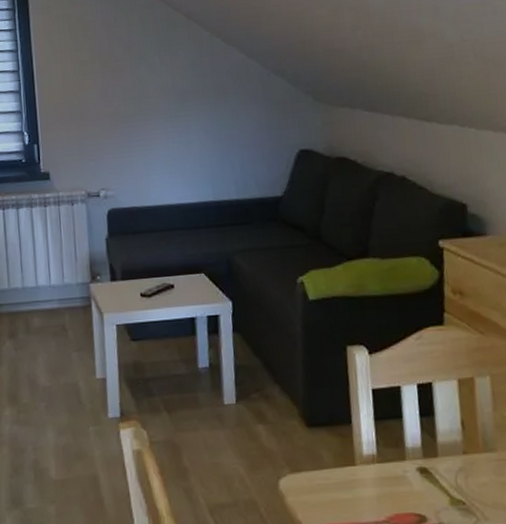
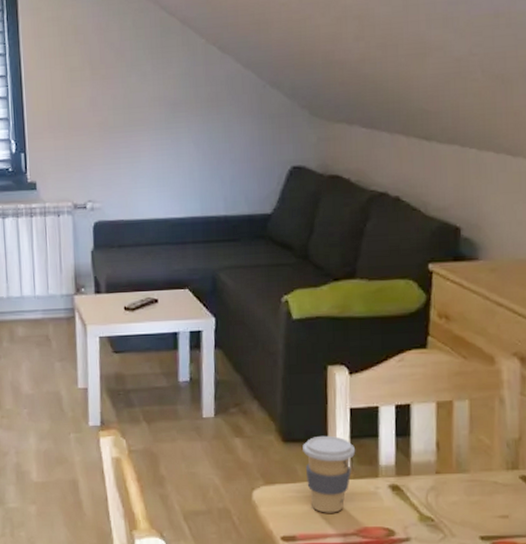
coffee cup: none [327,418,381,501] -> present [303,435,356,513]

